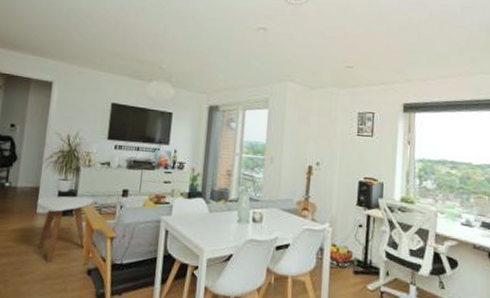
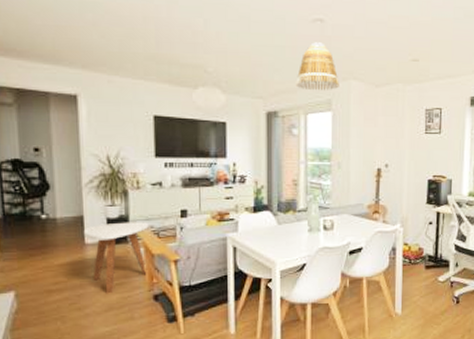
lamp shade: none [237,47,277,90] -> present [296,42,339,90]

